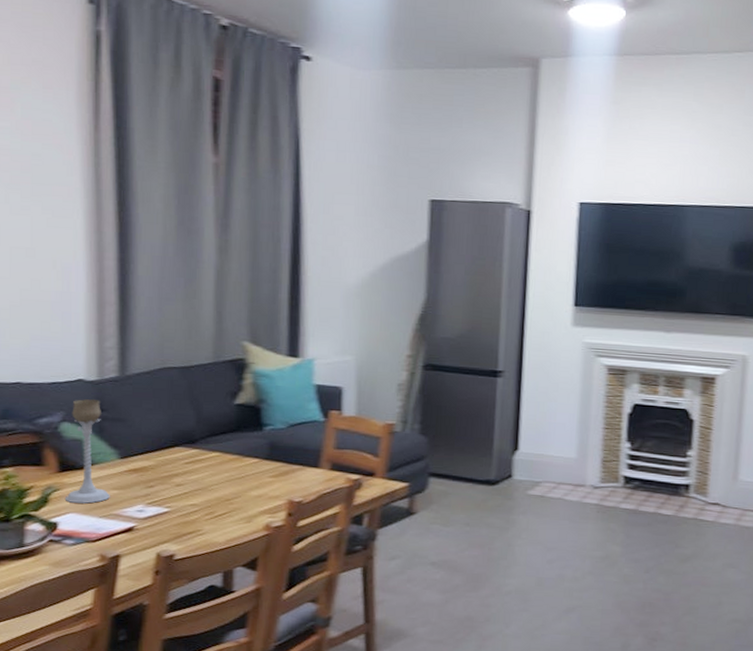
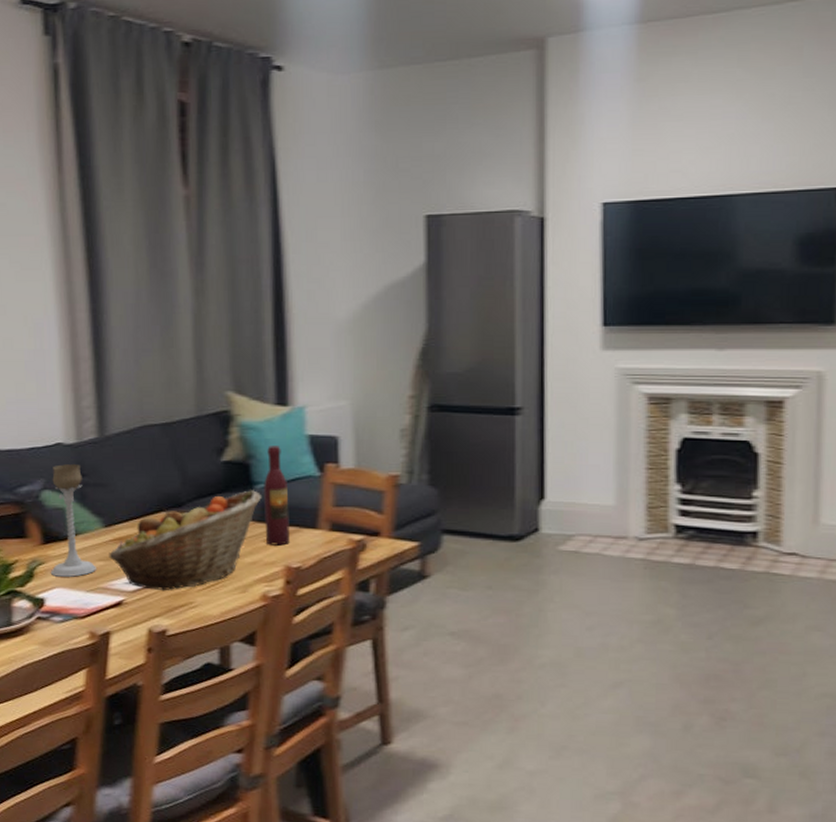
fruit basket: none [123,431,270,519] -> present [109,490,261,591]
wine bottle: none [271,392,295,482] -> present [264,446,290,546]

